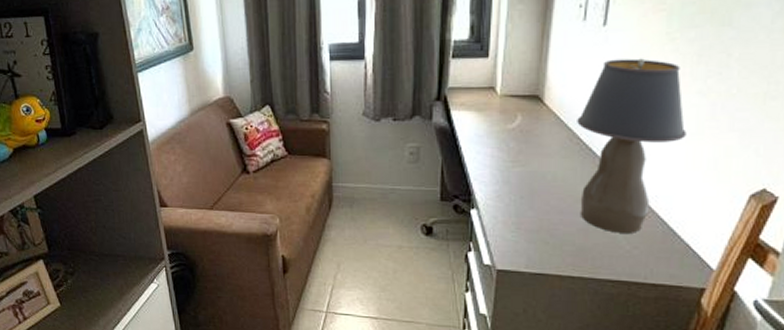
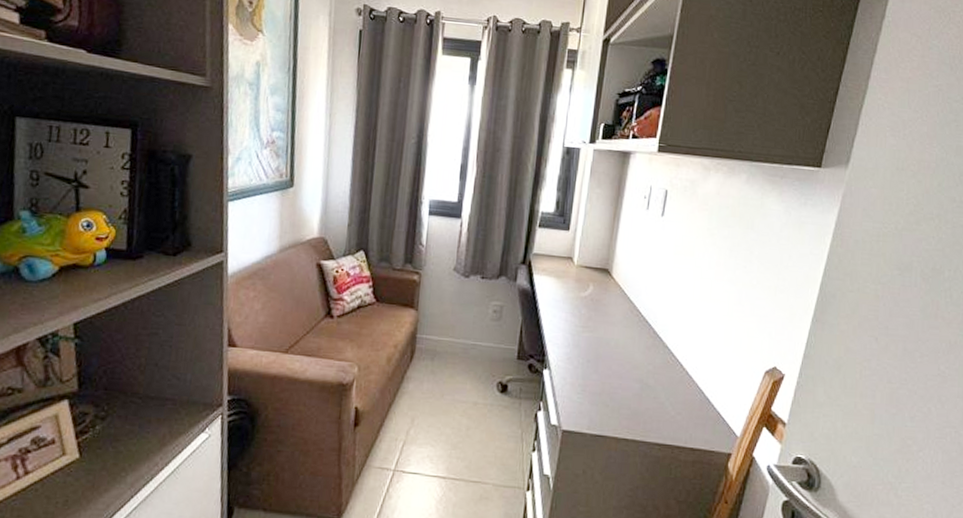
table lamp: present [577,58,687,233] -> none [636,245,720,400]

